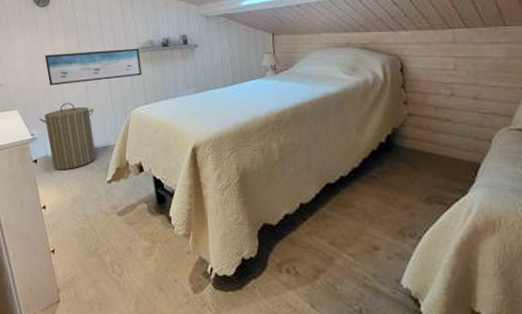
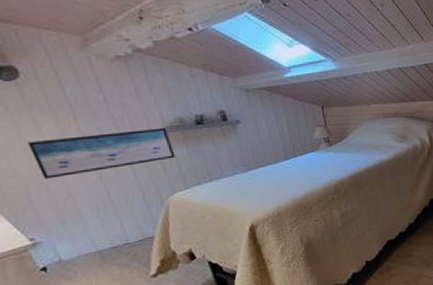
laundry hamper: present [39,103,96,170] -> none [38,196,131,274]

